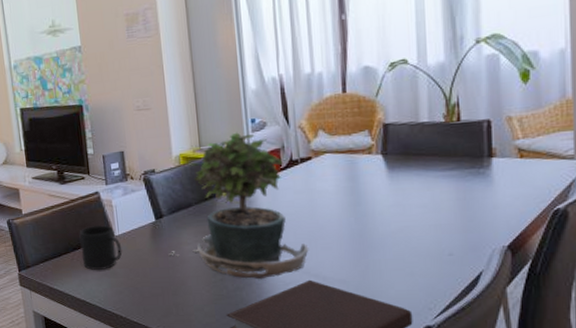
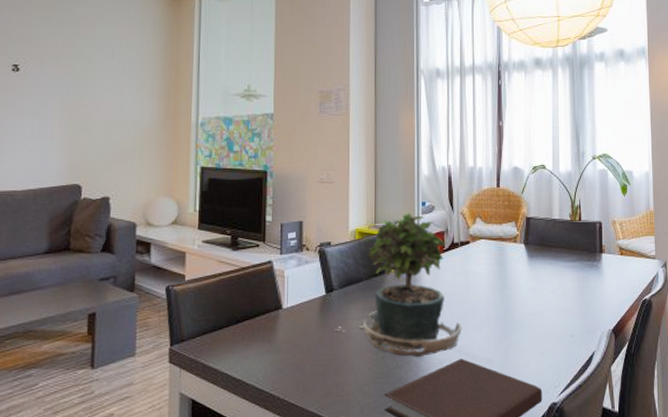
mug: present [79,224,123,270] -> none [244,296,289,345]

